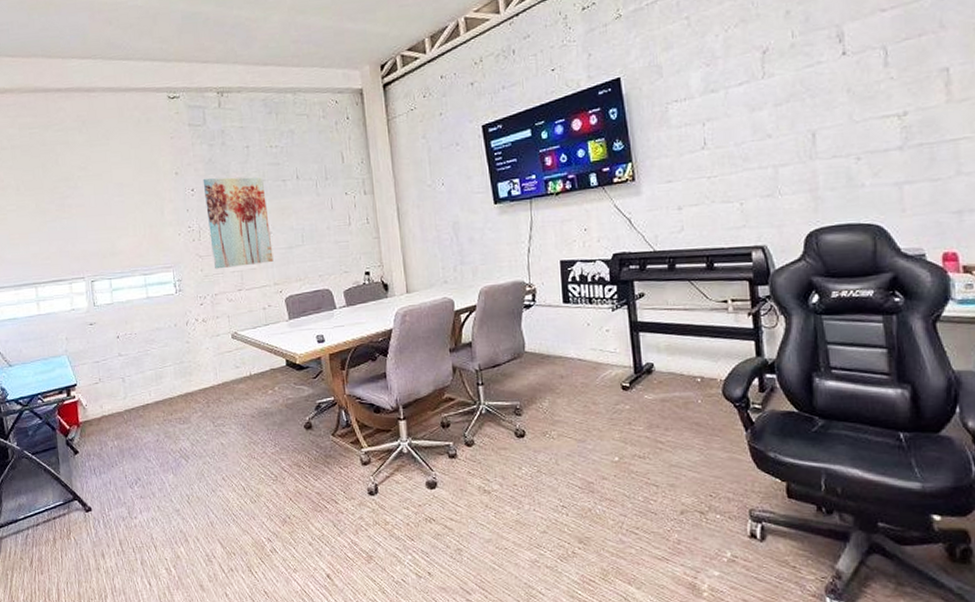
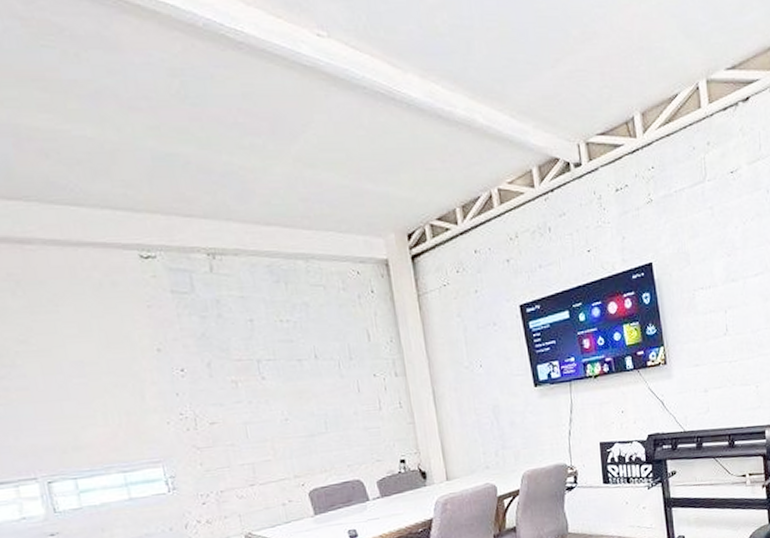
wall art: present [202,177,274,270] -> none [195,355,292,463]

